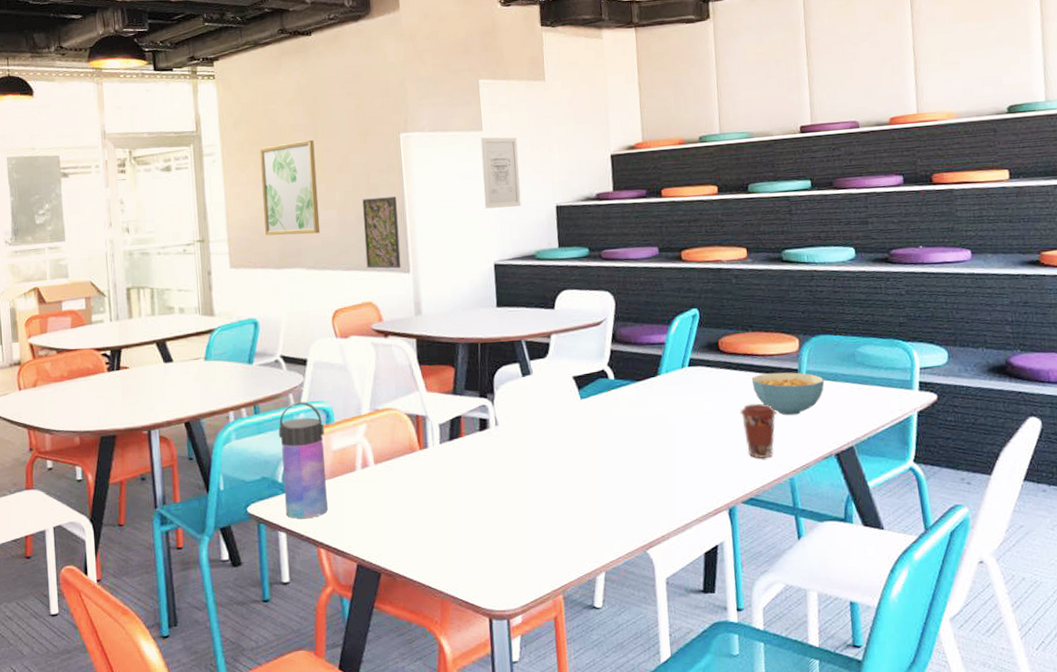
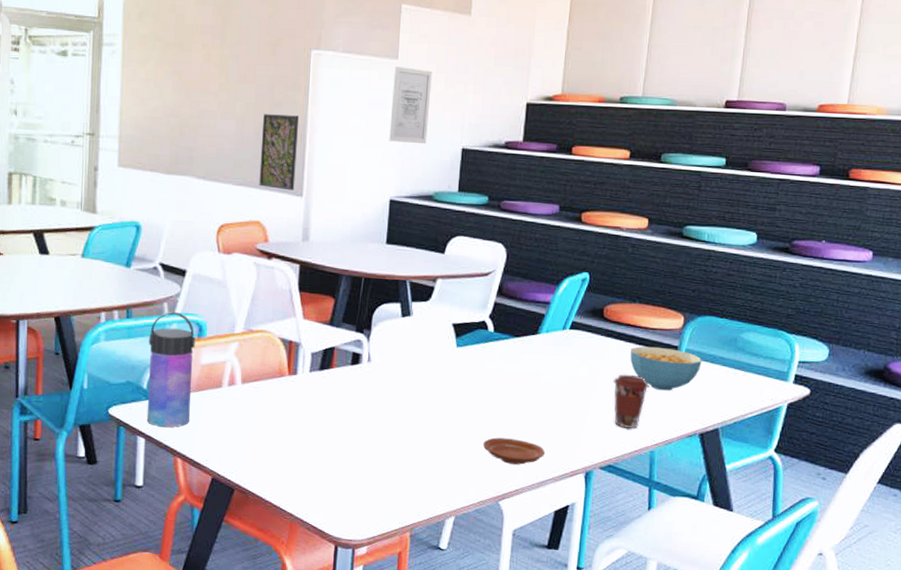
wall art: present [259,139,320,236] -> none [159,43,220,143]
plate: none [622,484,686,510] -> present [483,437,546,465]

